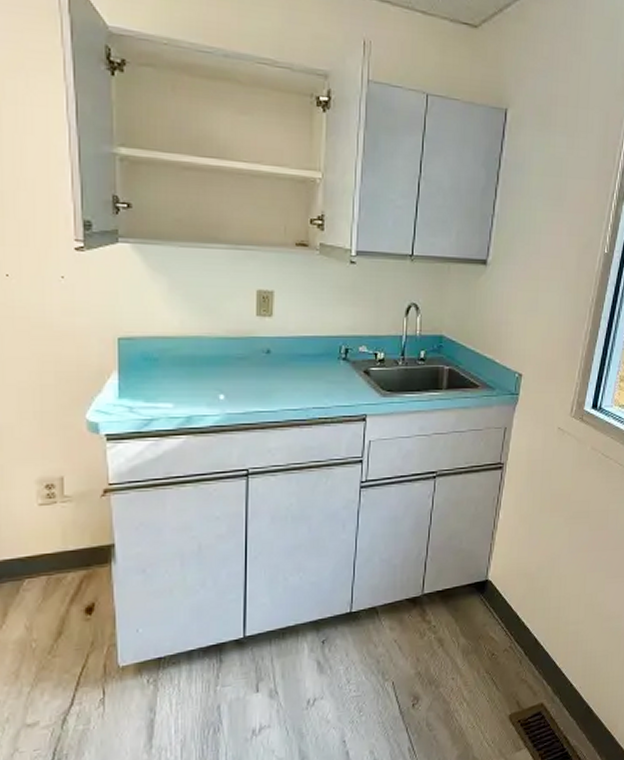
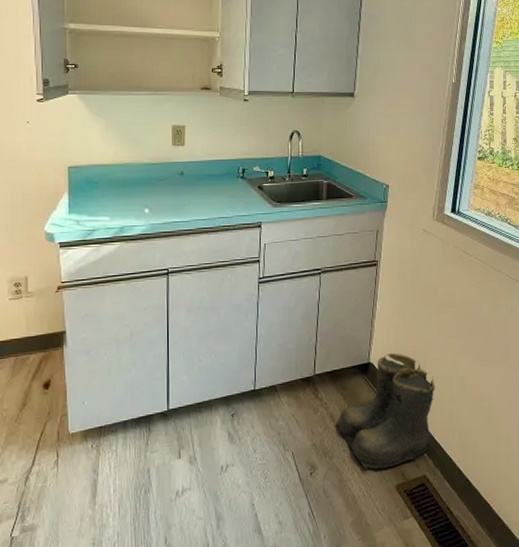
boots: none [445,568,560,700] -> present [336,352,436,470]

